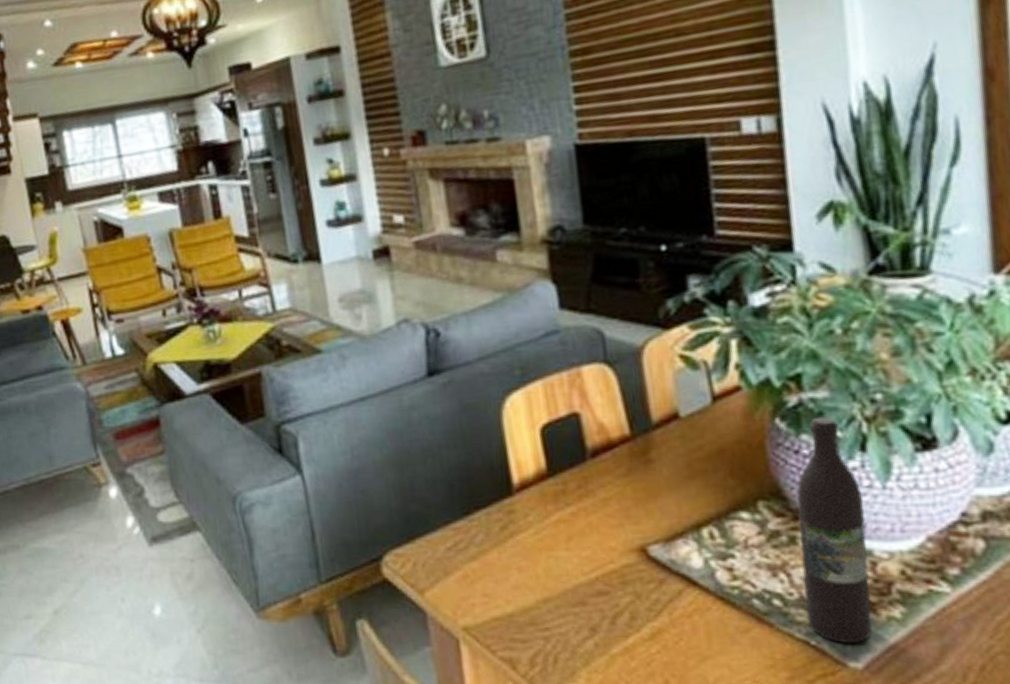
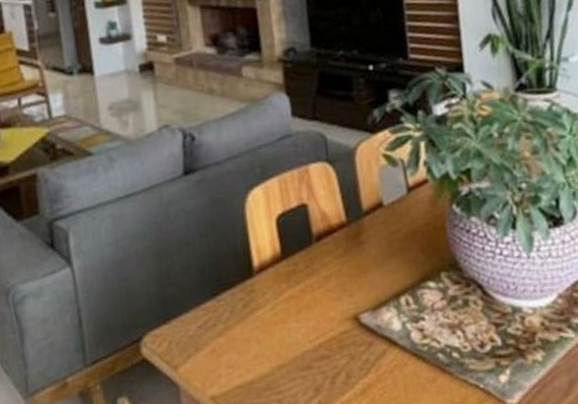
wine bottle: present [796,416,873,644] -> none [468,202,523,385]

